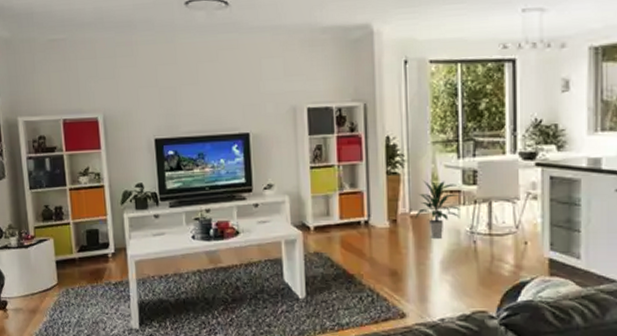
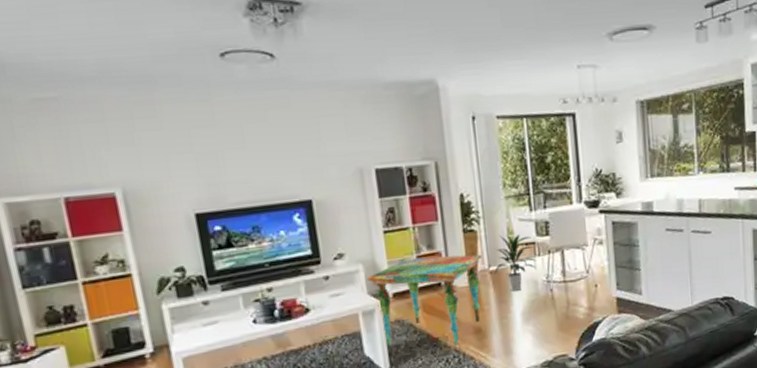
side table: none [291,194,403,285] -> present [367,254,482,345]

